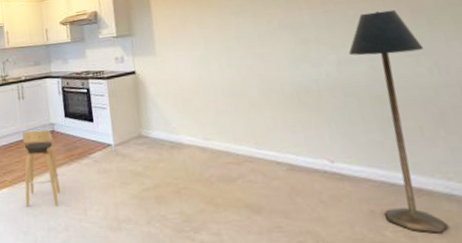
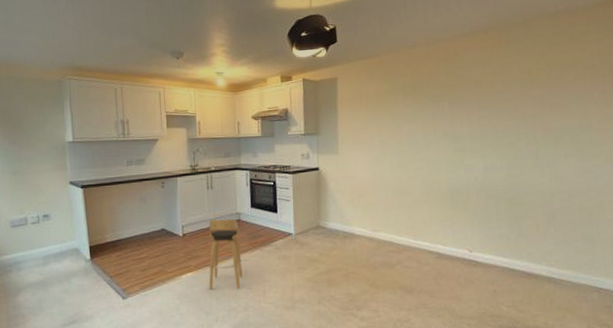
floor lamp: present [348,9,450,233] -> none [493,128,548,307]

